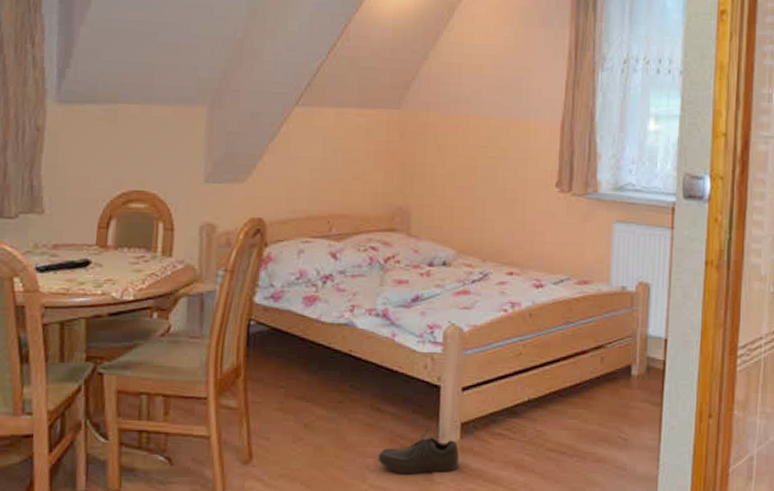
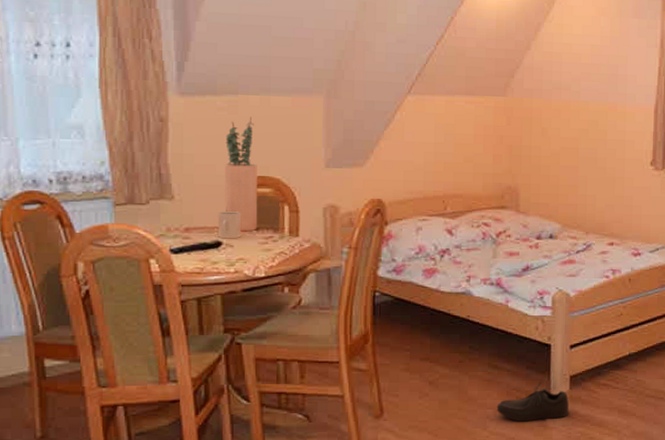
cup: none [86,227,113,258] -> present [217,211,242,239]
vase: none [96,127,133,251] -> present [225,117,258,232]

